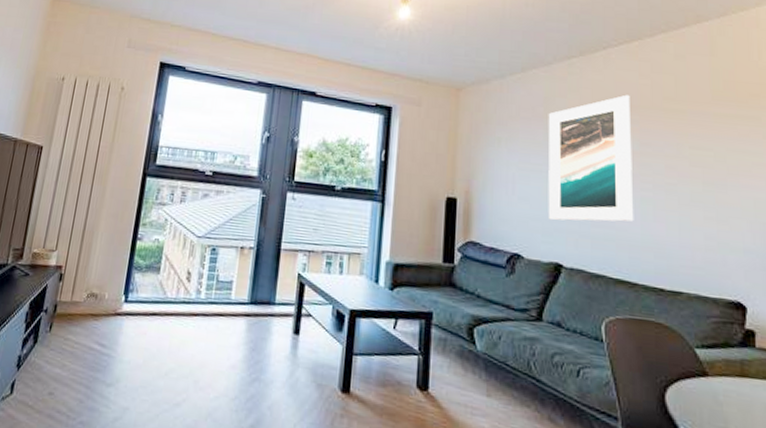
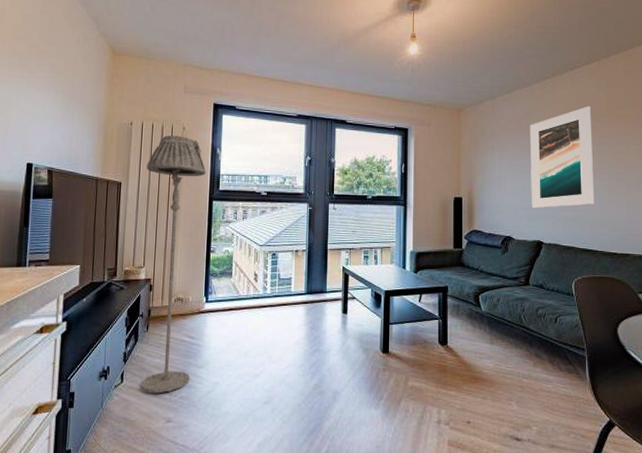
floor lamp: none [32,95,143,414] -> present [140,135,206,394]

